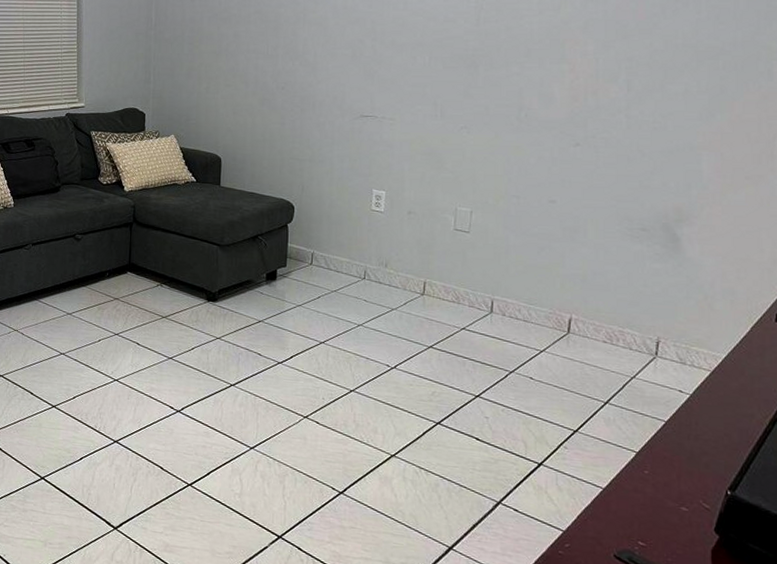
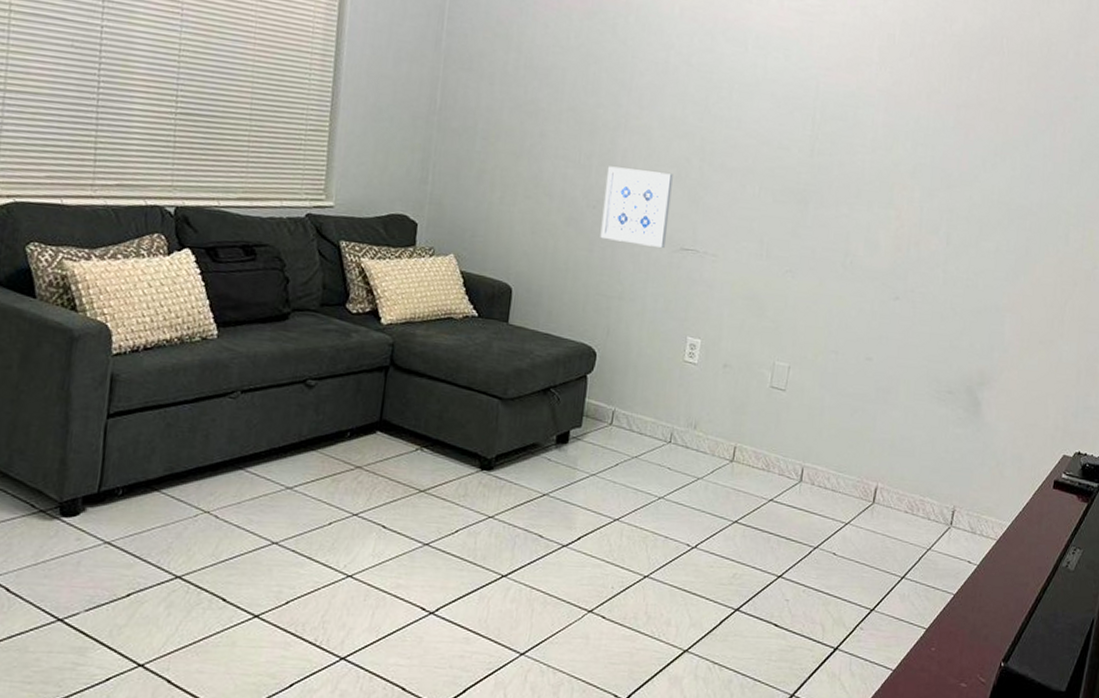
wall art: none [290,54,349,116] -> present [600,166,673,248]

